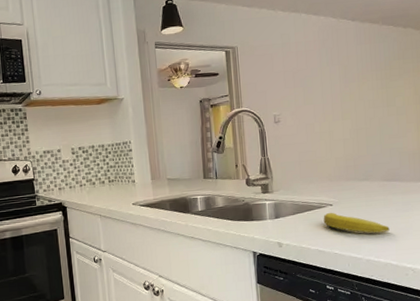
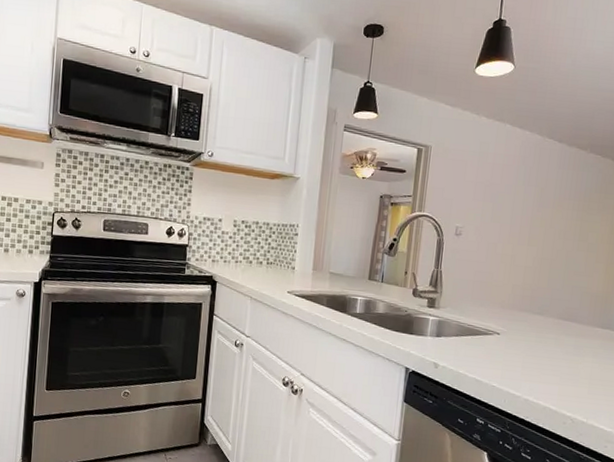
banana: present [323,212,390,233] -> none [487,341,556,374]

